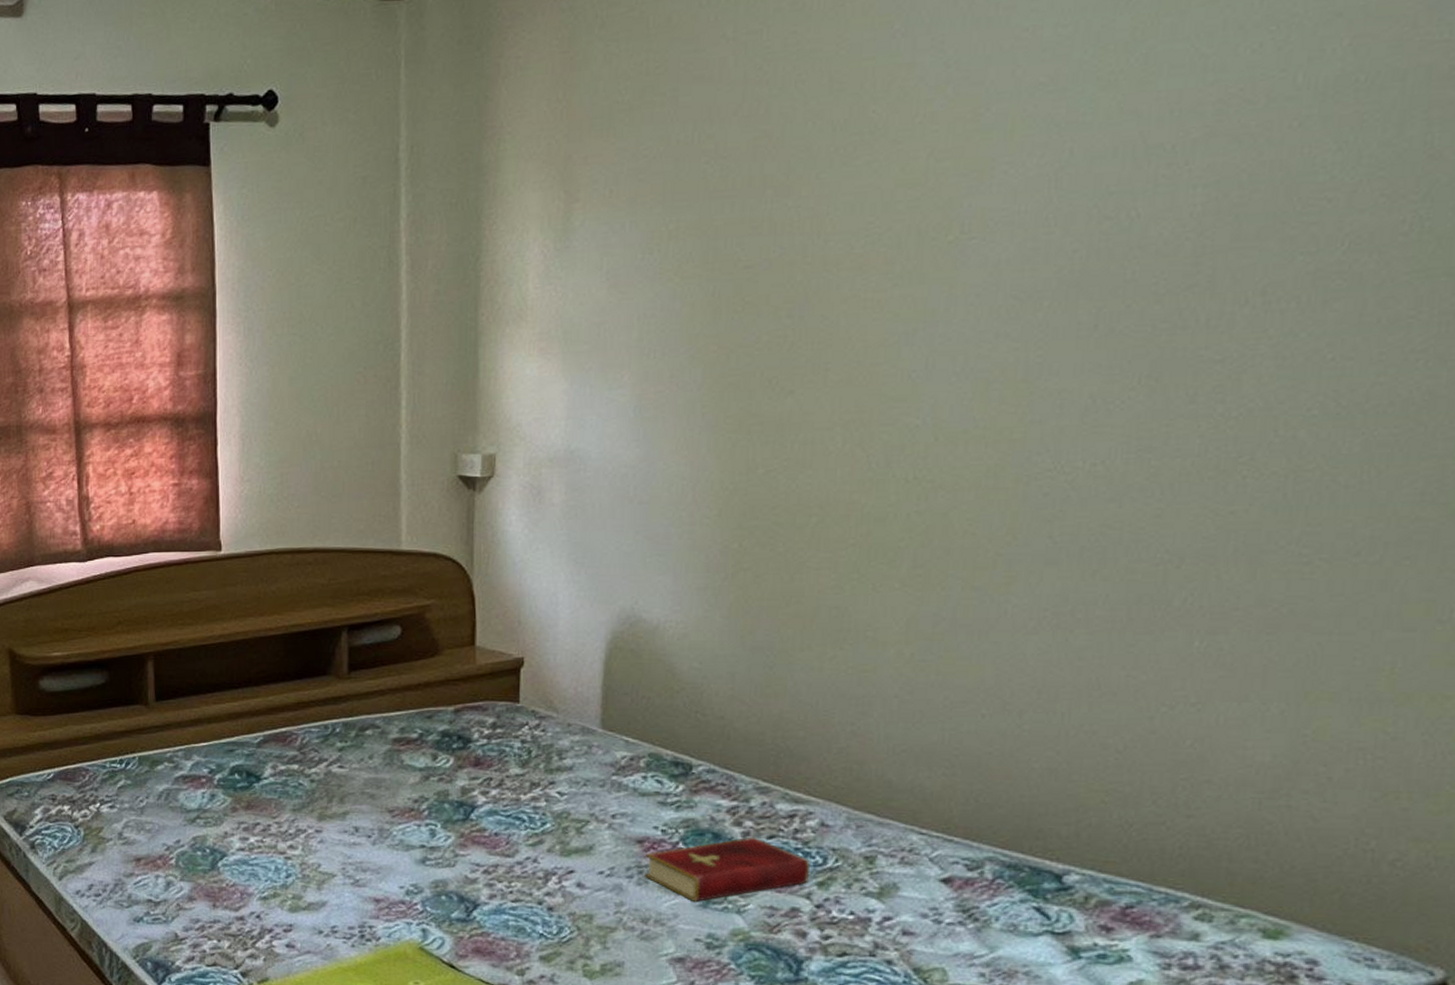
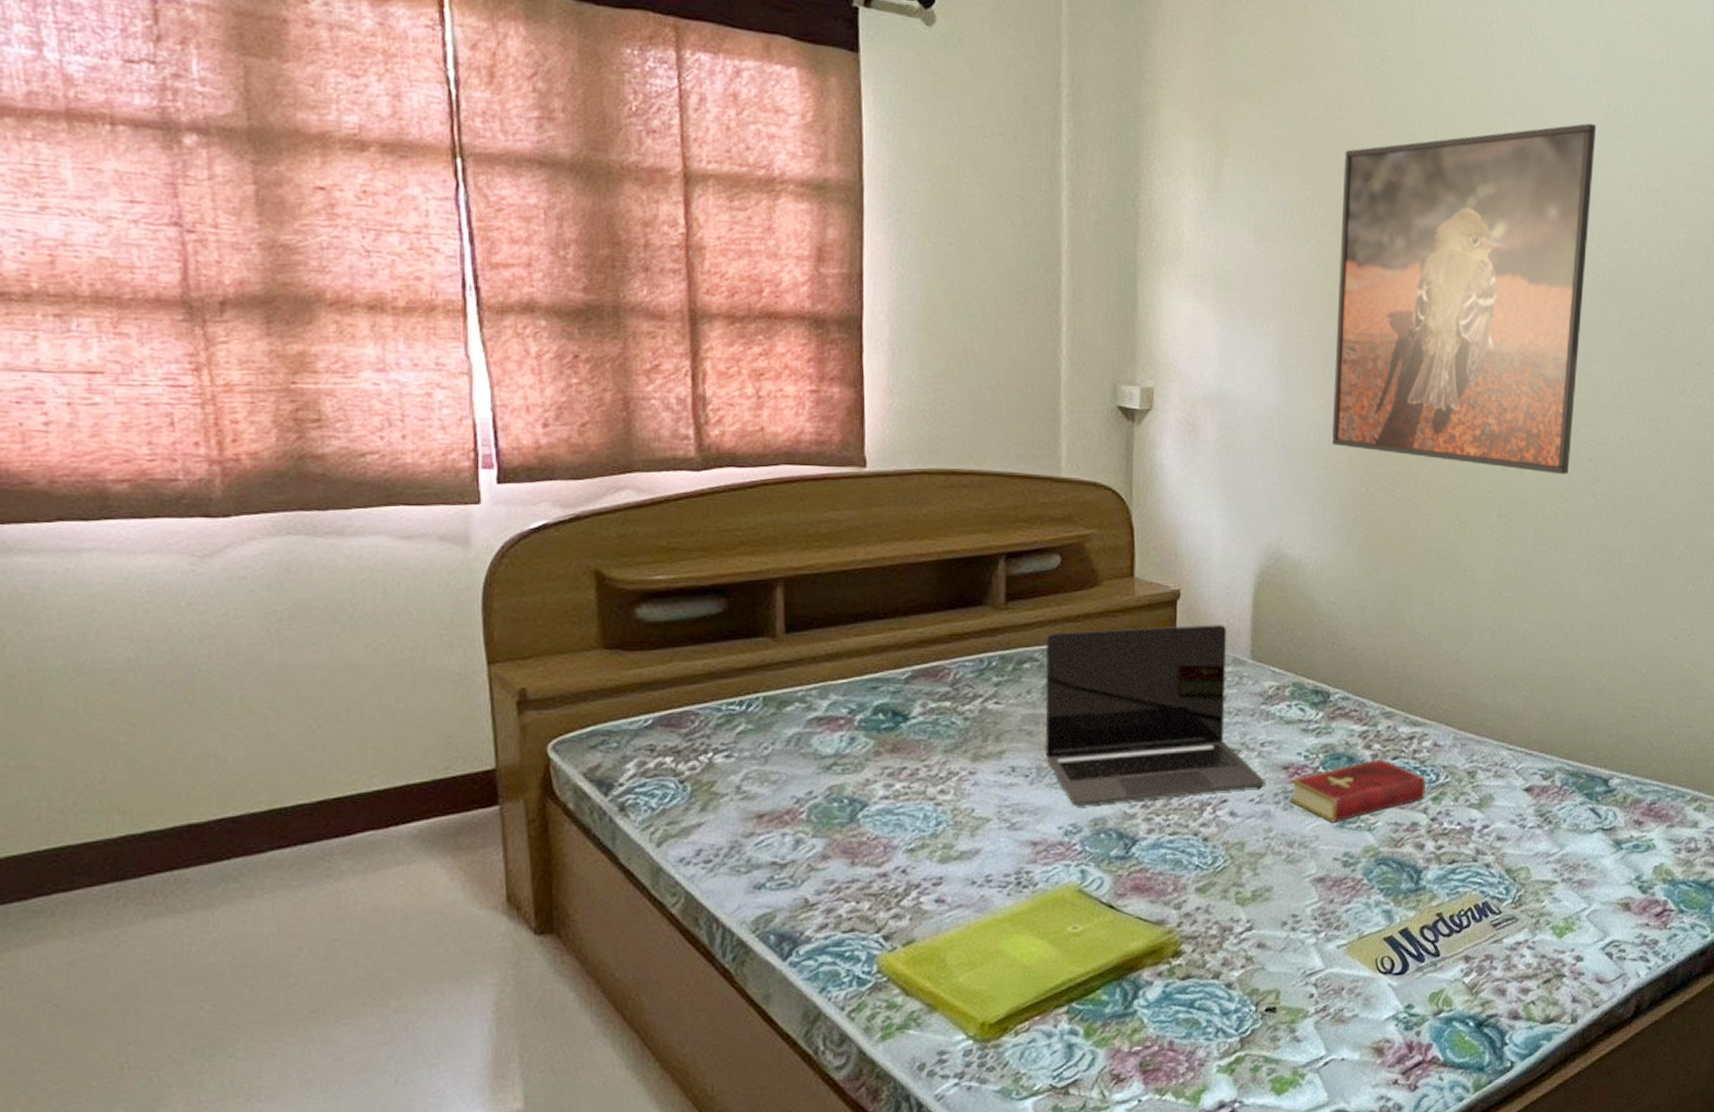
laptop: none [386,693,617,868] -> present [1044,625,1265,806]
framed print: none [698,78,1066,514] -> present [1332,123,1597,475]

